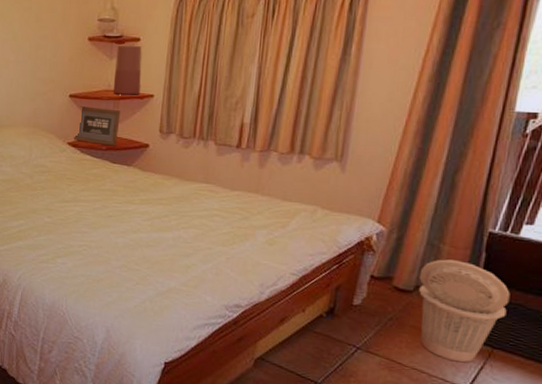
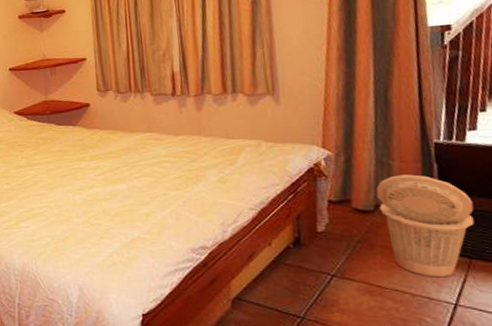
picture frame: present [74,106,121,146] -> none [19,76,60,110]
vase: present [112,46,142,95] -> none [45,17,73,63]

